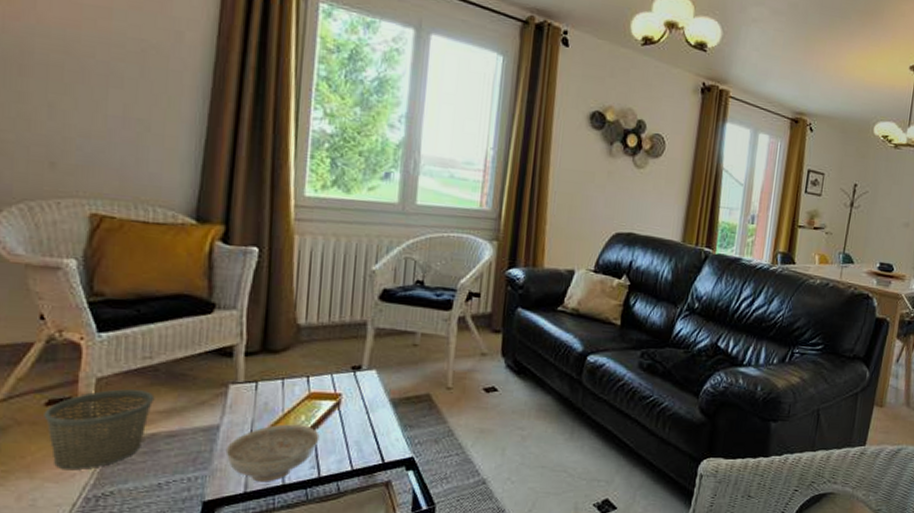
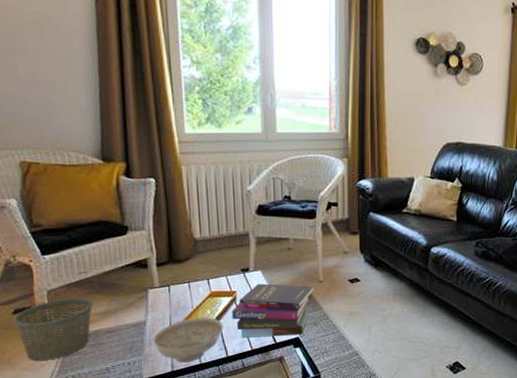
books: none [331,386,440,455] -> present [231,283,314,338]

